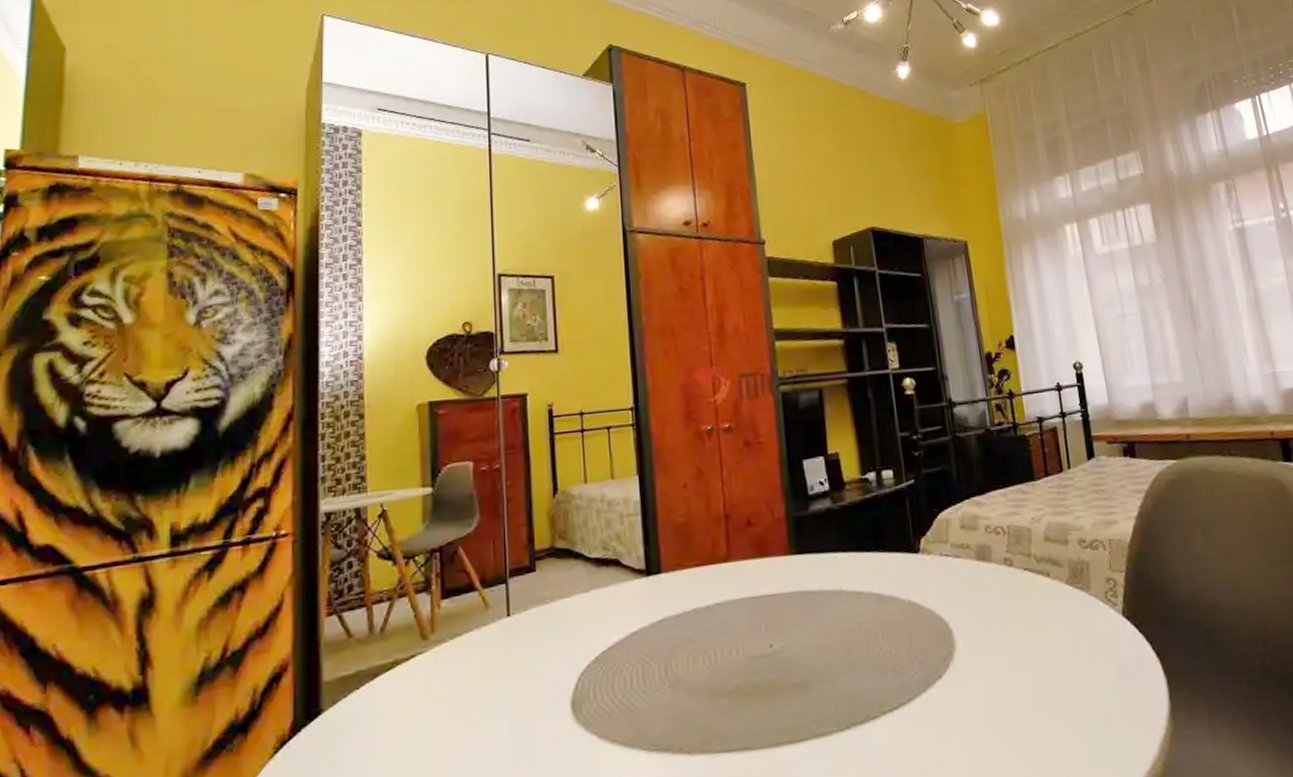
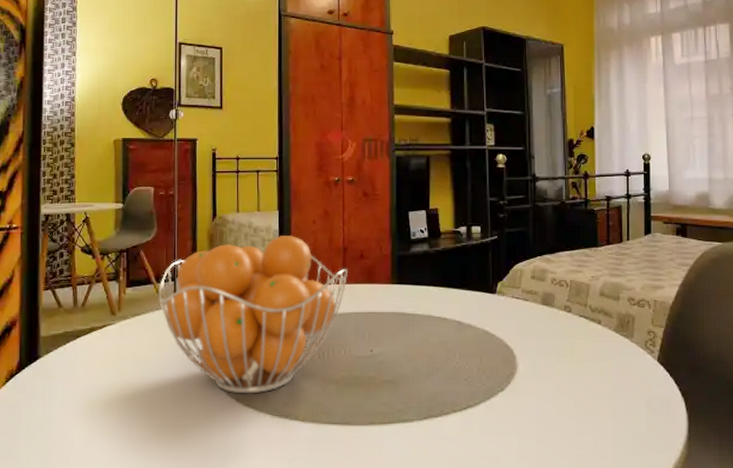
fruit basket: none [485,505,733,728] -> present [158,234,348,394]

